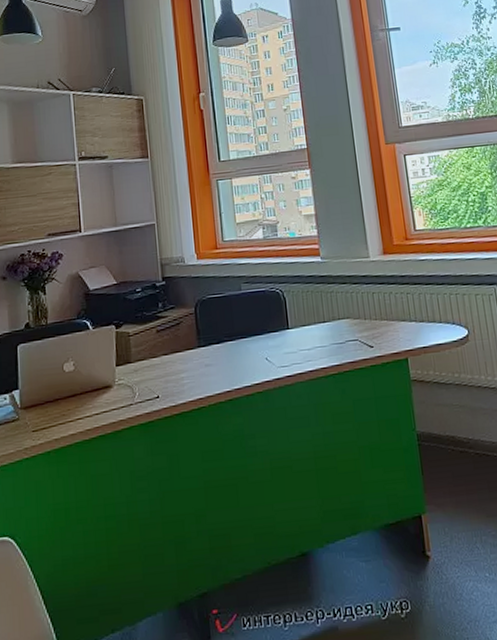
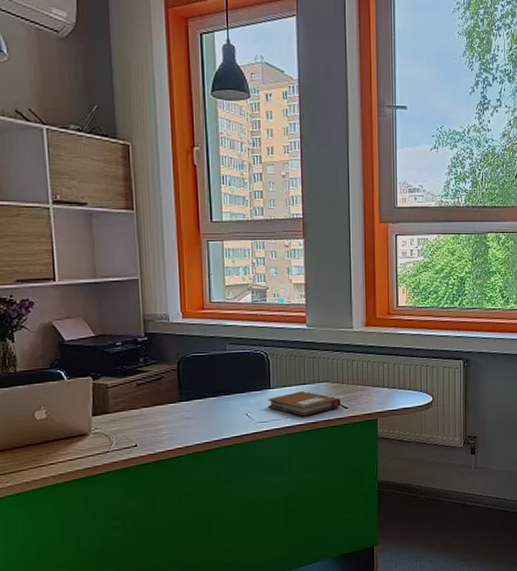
notebook: none [286,330,365,359] -> present [267,391,340,416]

